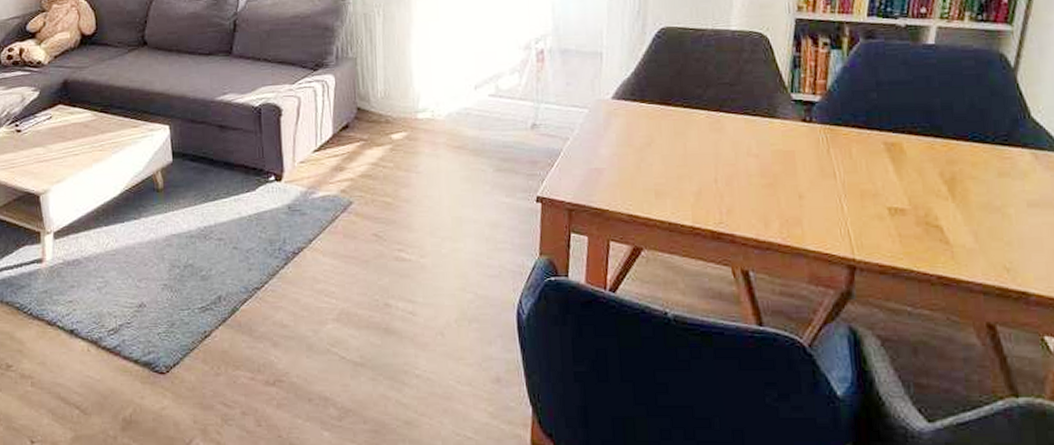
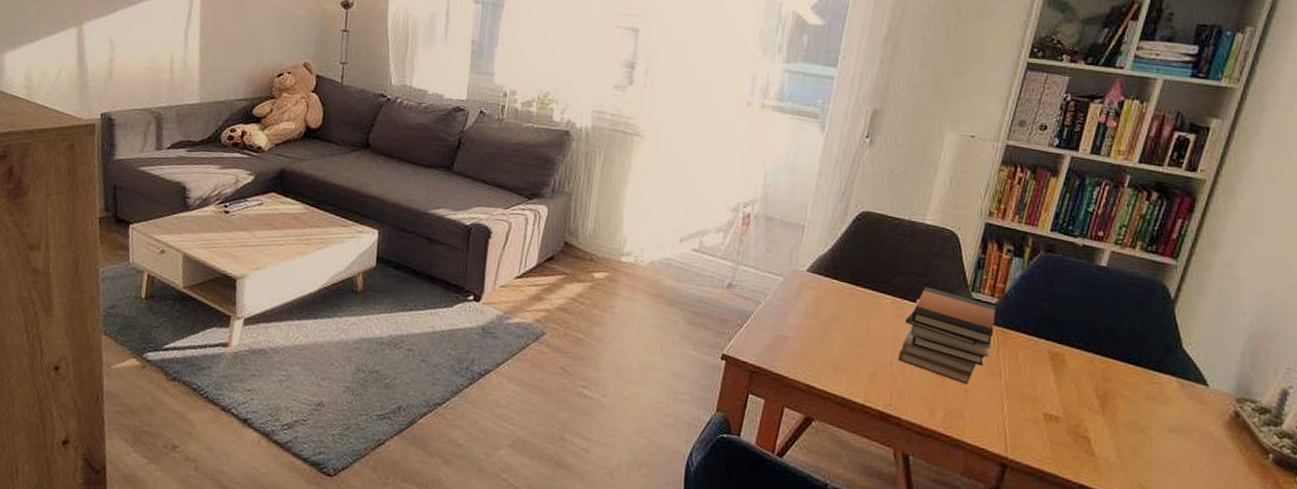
book stack: none [721,95,821,190] -> present [897,286,997,385]

